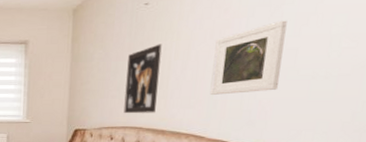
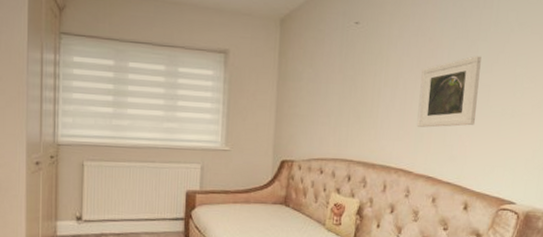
wall art: present [123,44,162,114] -> none [334,68,372,145]

